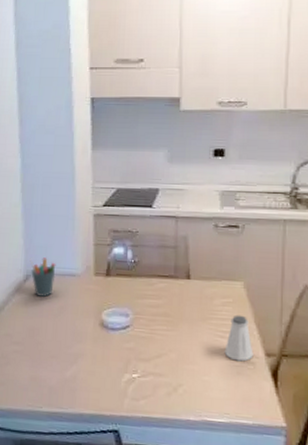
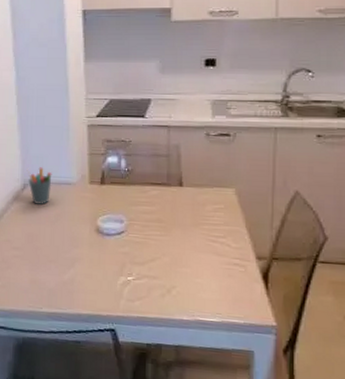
saltshaker: present [224,314,254,362] -> none [216,220,245,265]

